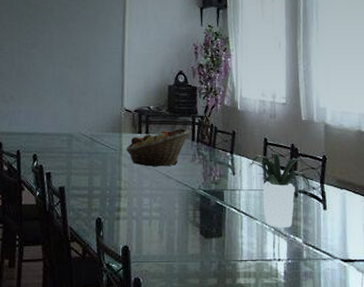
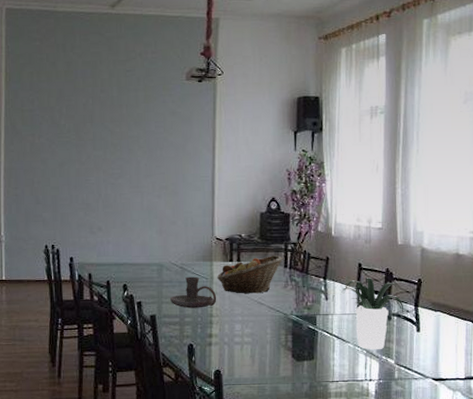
candle holder: none [78,148,126,181] -> present [169,276,217,308]

